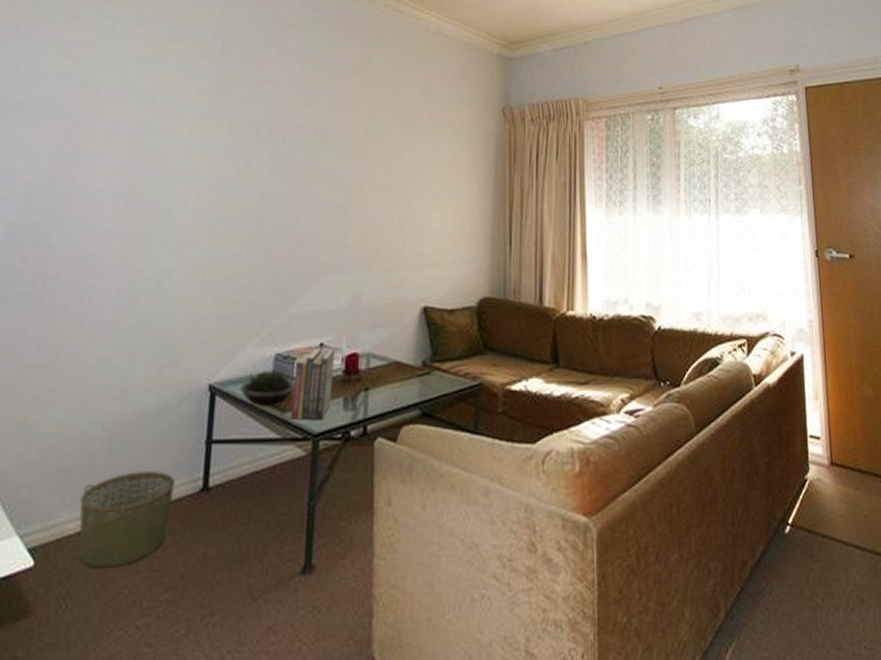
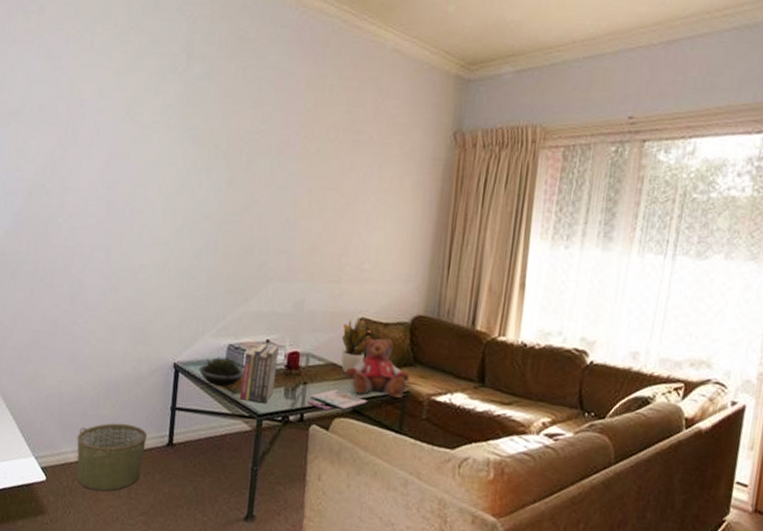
magazine: none [371,392,438,419] -> present [308,389,368,411]
potted plant: none [404,308,437,372] -> present [341,319,372,374]
teddy bear: none [411,327,481,393] -> present [345,337,410,398]

